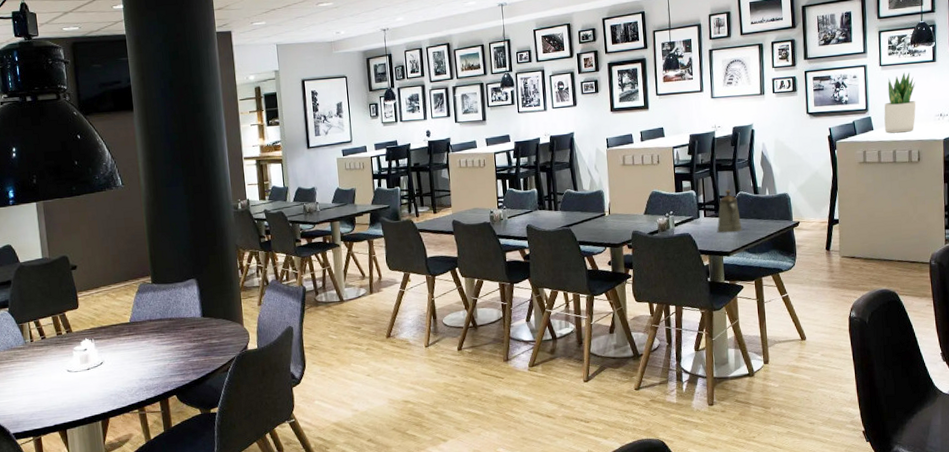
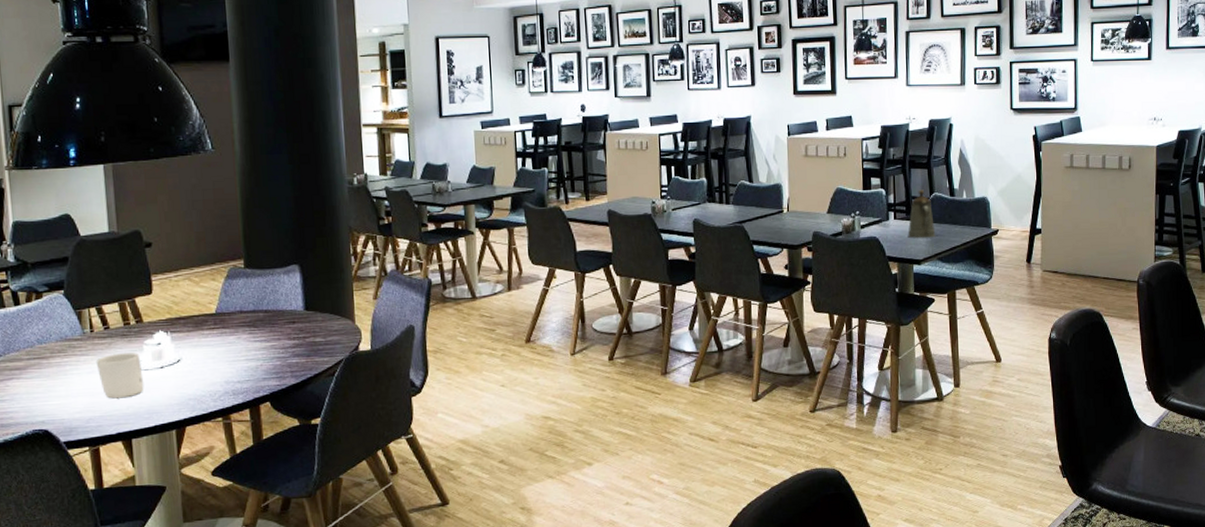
mug: none [35,357,75,397] -> present [95,352,144,399]
planter: present [884,72,916,133] -> none [1094,69,1129,136]

